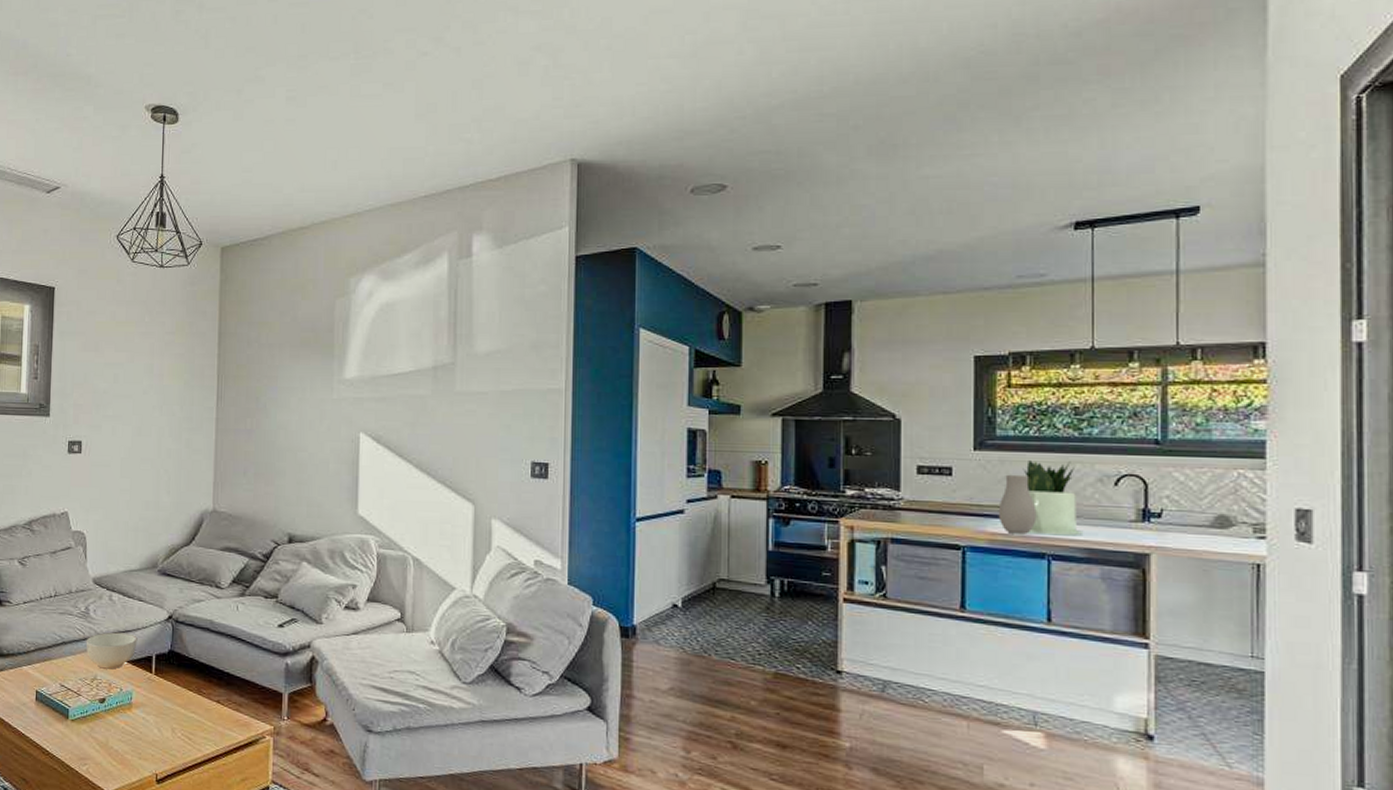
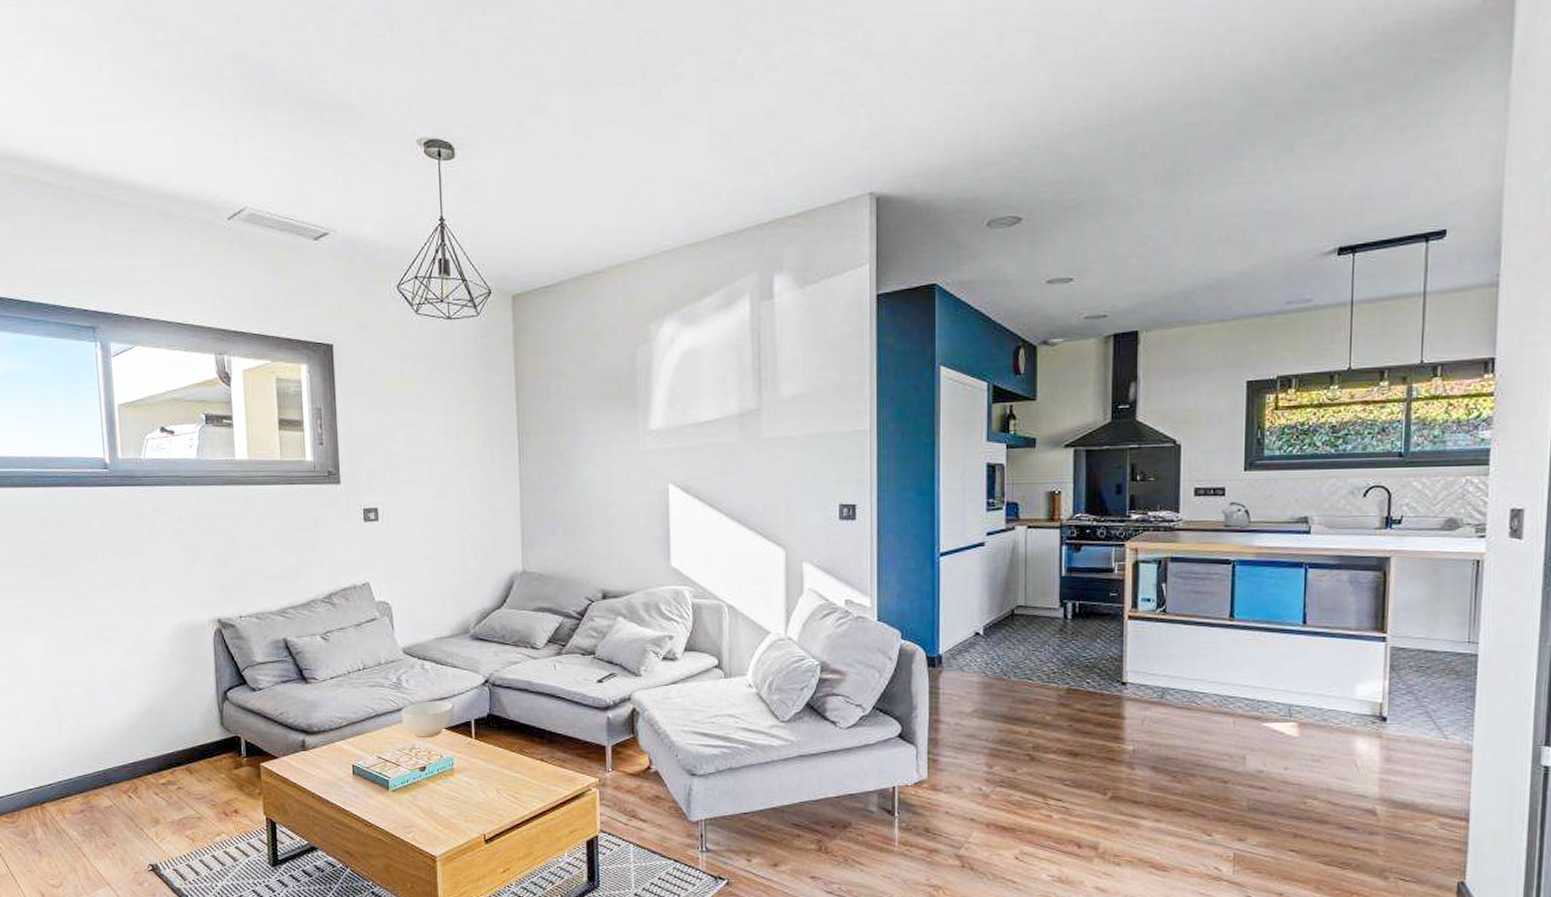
kettle: none [949,483,982,511] -> present [1222,502,1251,527]
vase: present [998,474,1037,534] -> none [1264,491,1297,546]
planter: present [1023,460,1084,537] -> none [1286,477,1336,546]

